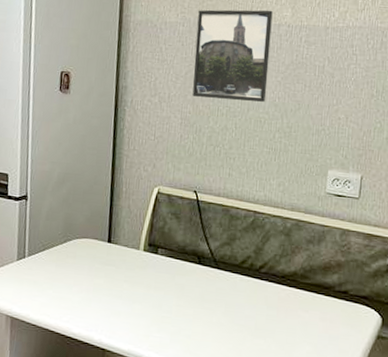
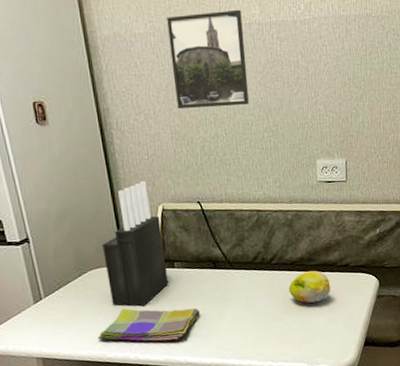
dish towel: none [68,285,174,331] -> present [98,308,200,341]
knife block: none [89,161,153,287] -> present [102,181,168,306]
fruit: none [274,289,323,327] -> present [288,270,331,303]

